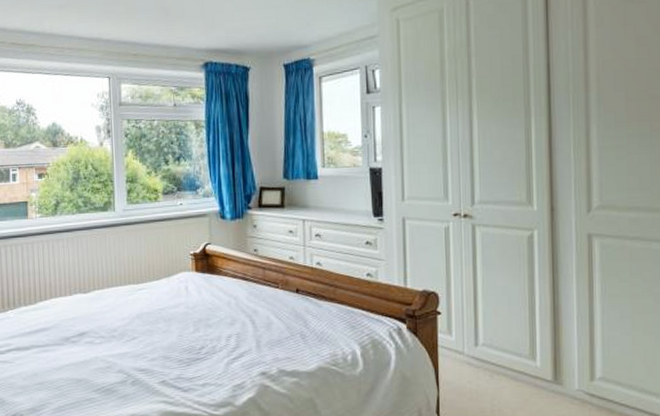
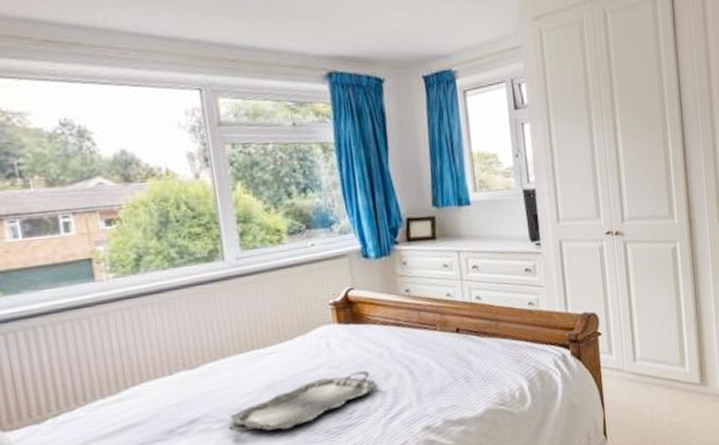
serving tray: none [107,315,225,354] -> present [228,371,379,432]

